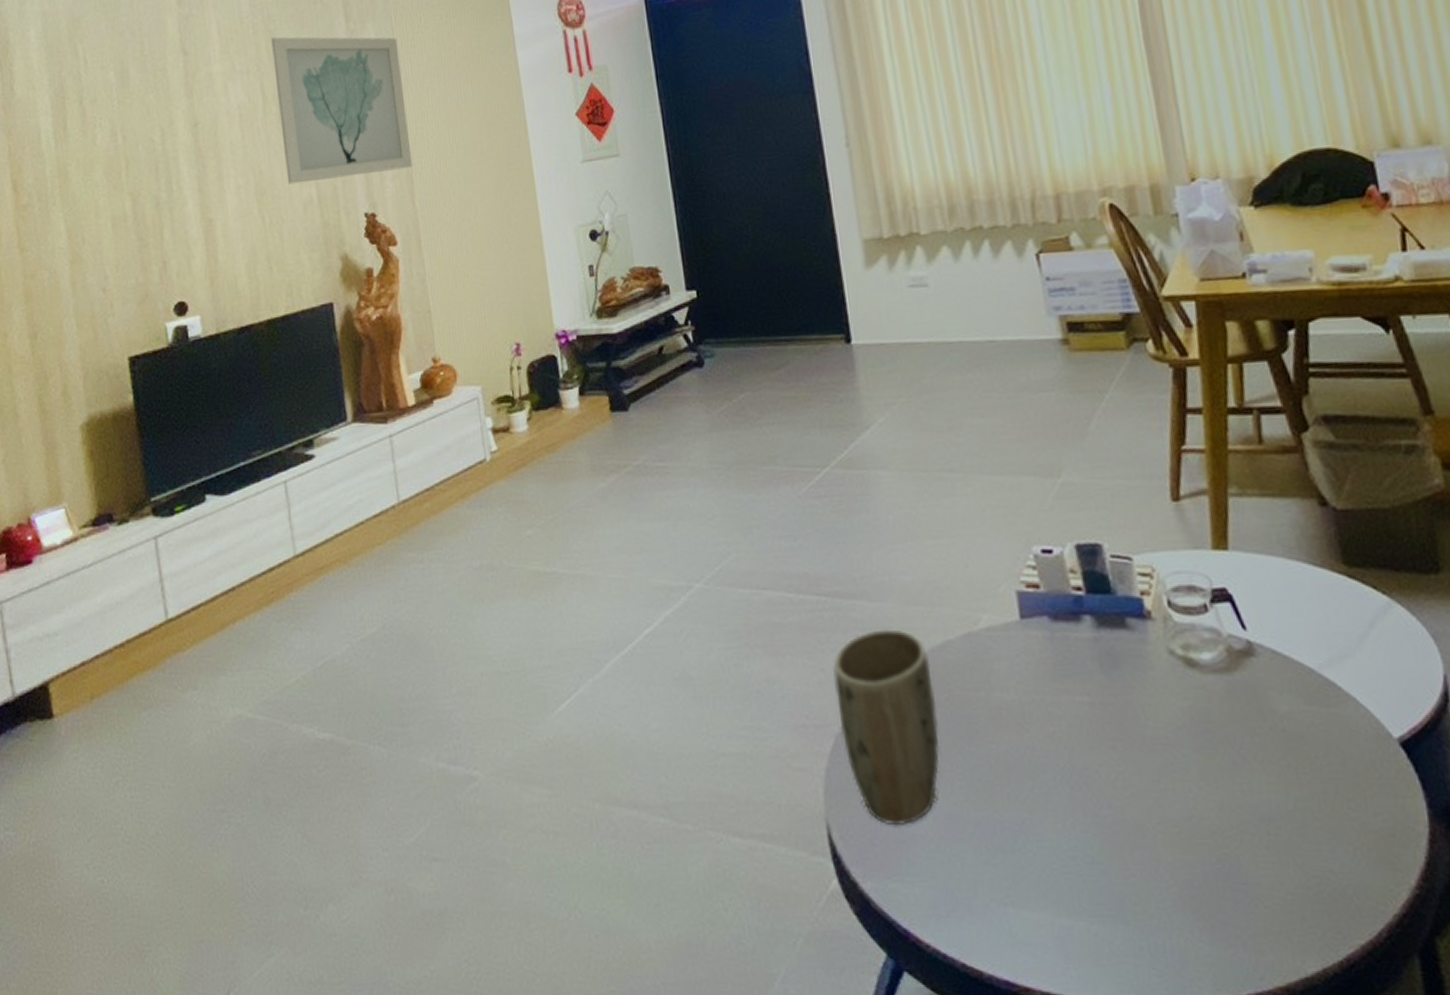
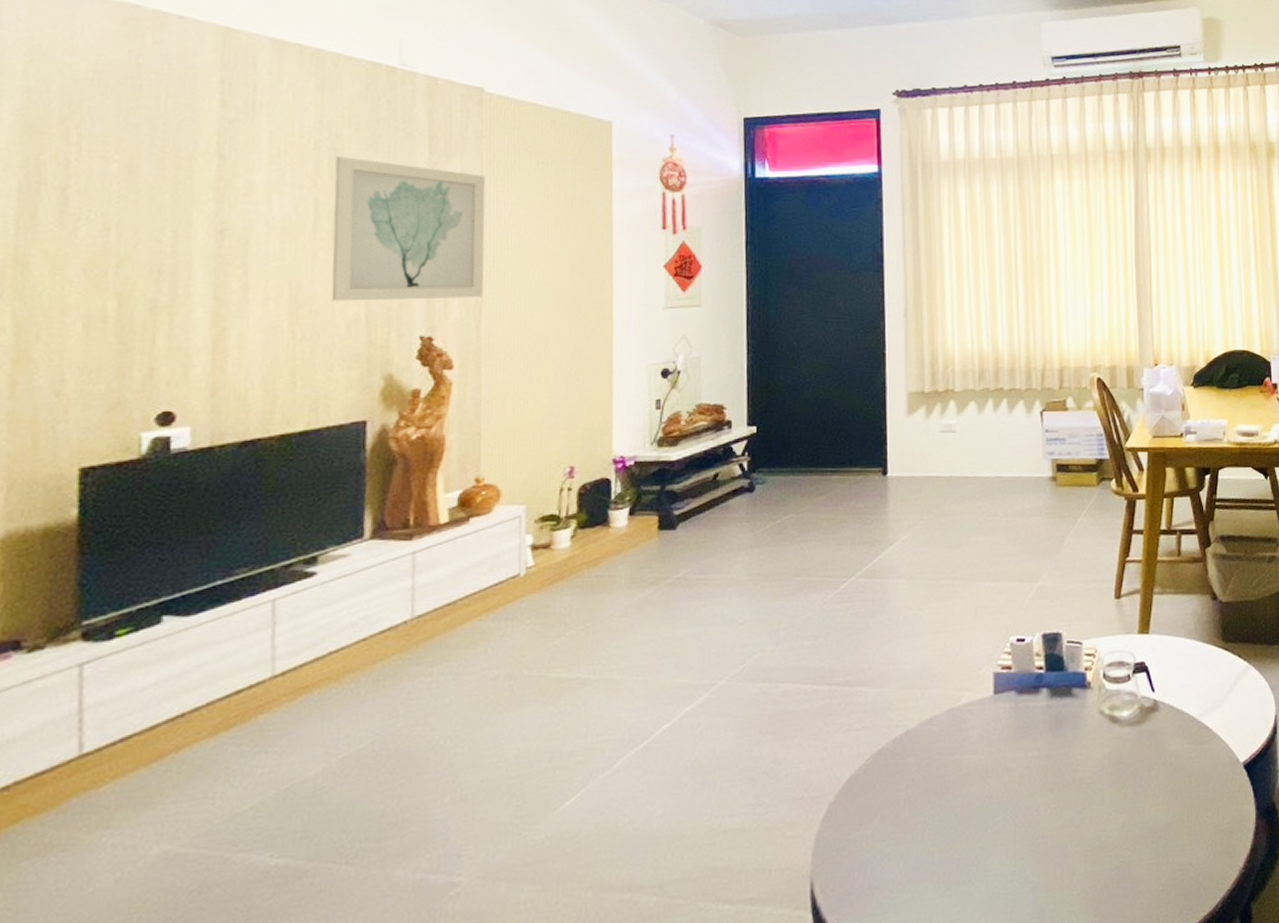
plant pot: present [833,629,940,825] -> none [834,709,919,875]

